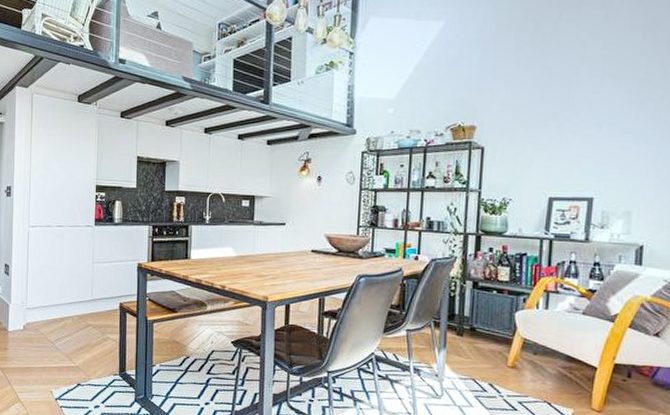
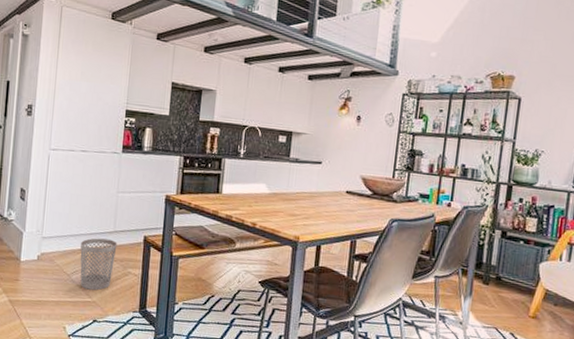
wastebasket: none [62,306,95,356] -> present [80,238,117,291]

